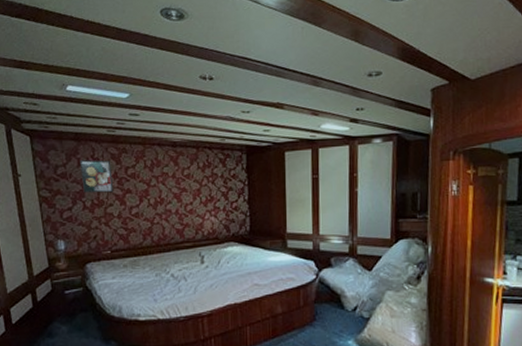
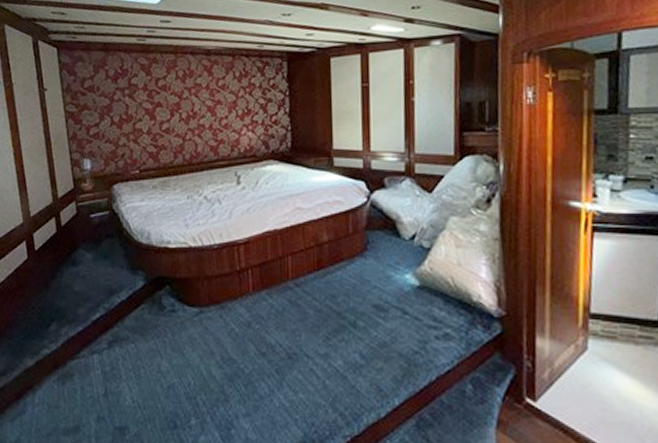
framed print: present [80,160,114,194] -> none [108,71,143,108]

